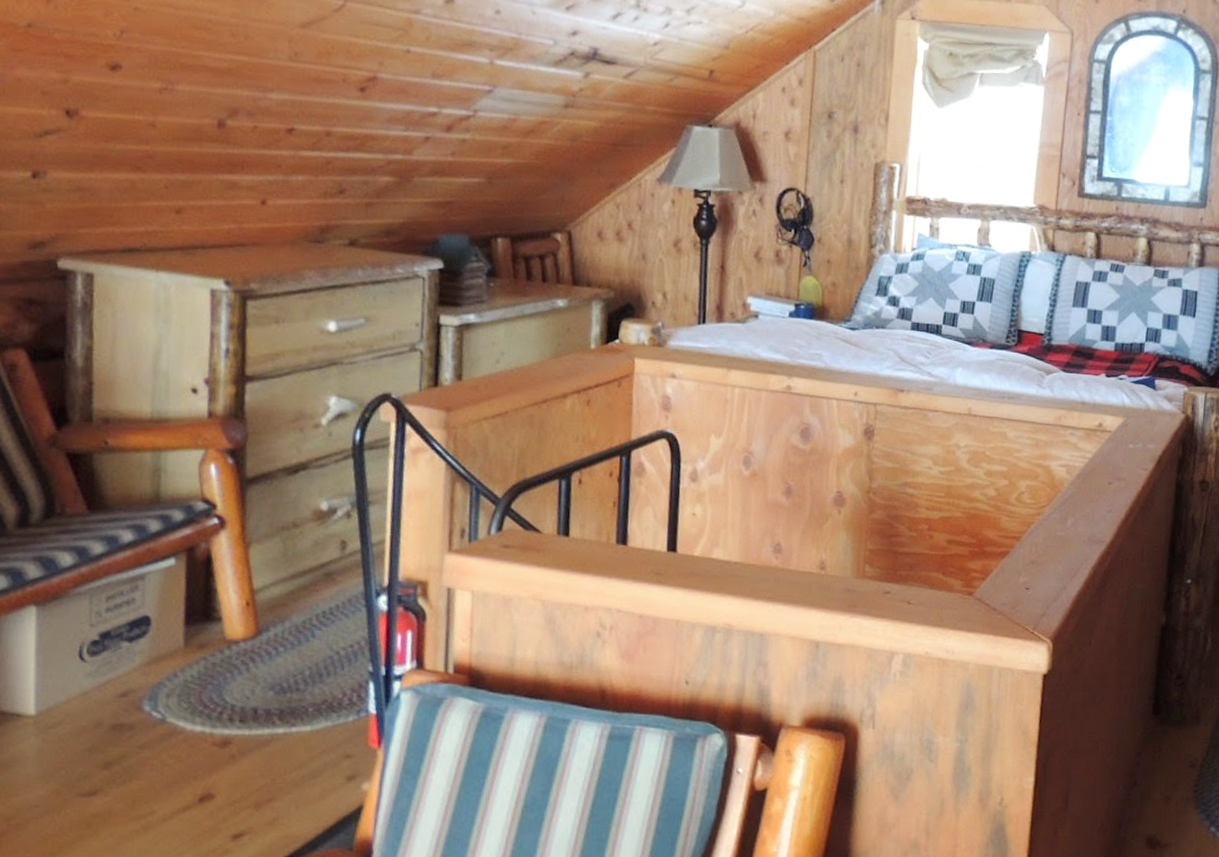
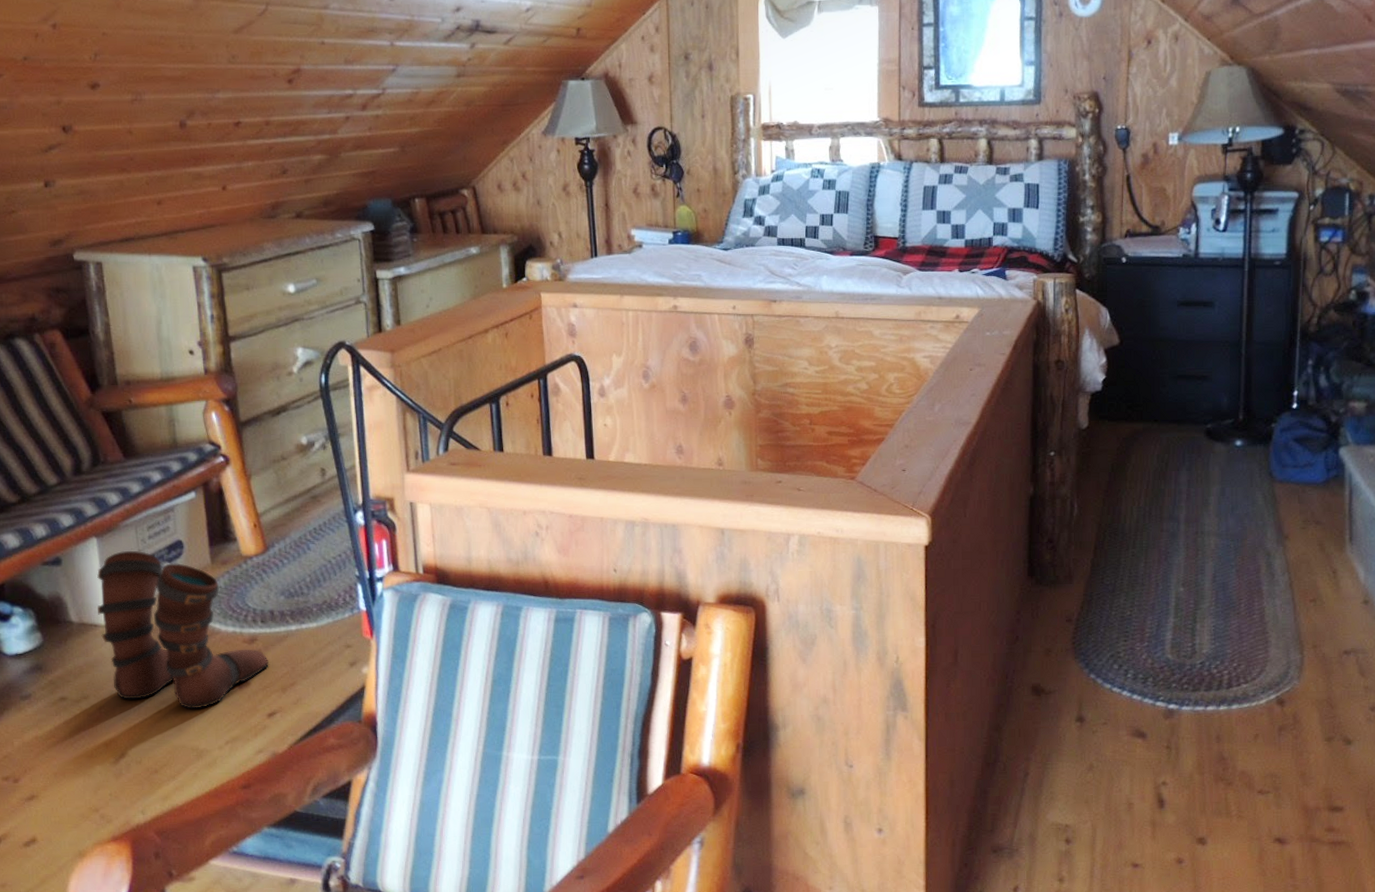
boots: none [24,625,244,826] -> present [97,551,270,709]

